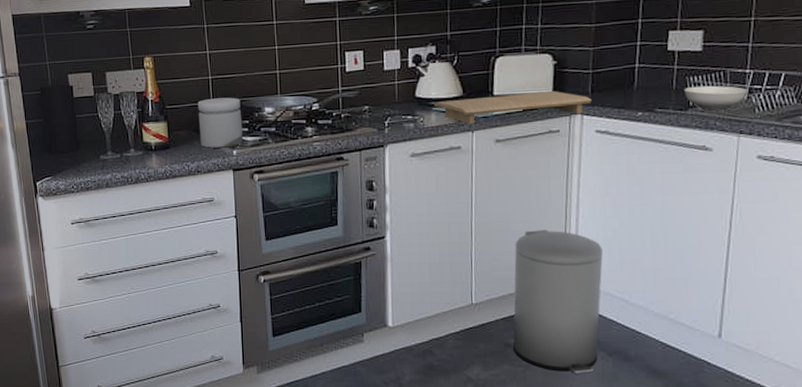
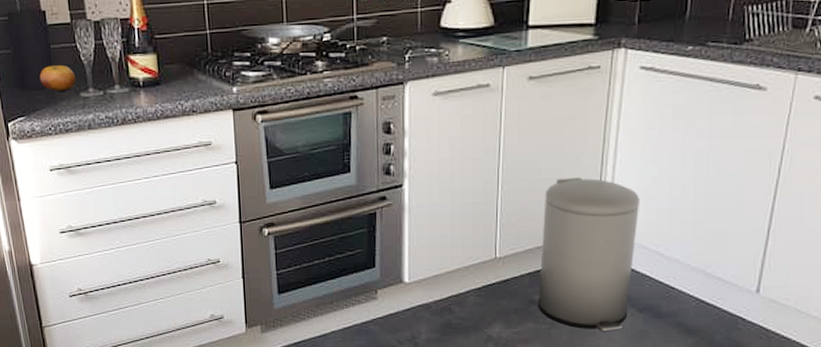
fruit: none [65,131,97,154] -> present [39,64,76,91]
jar: present [198,97,243,148] -> none [191,26,244,85]
cutting board: present [434,91,593,125] -> none [461,21,639,60]
bowl: present [683,85,749,110] -> none [740,16,812,45]

